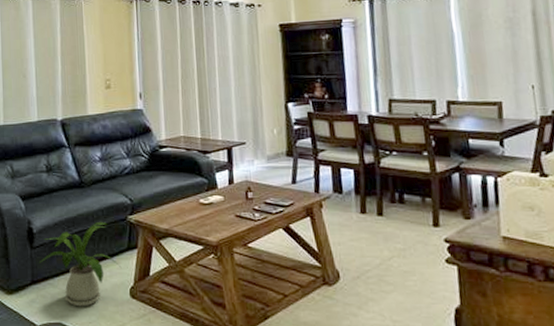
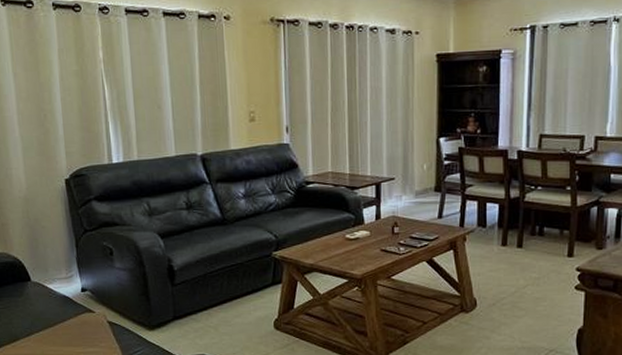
house plant: present [38,221,122,307] -> none [180,258,266,340]

